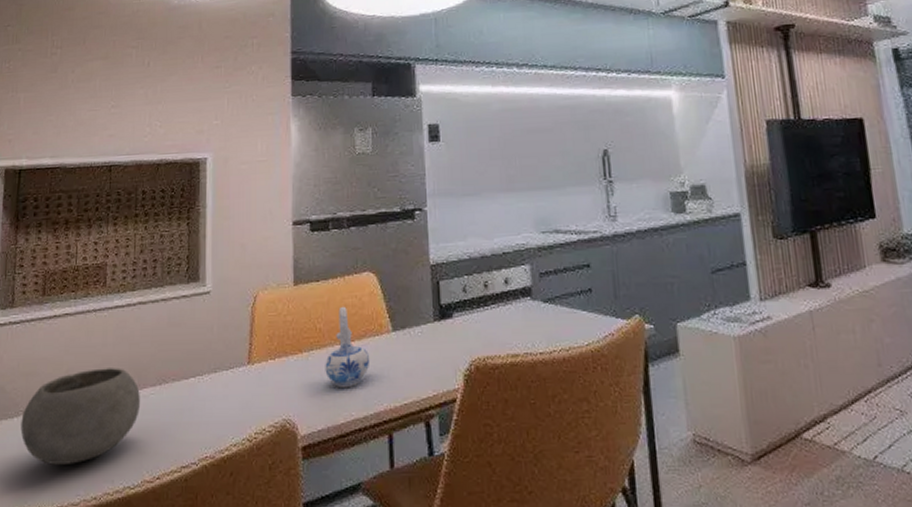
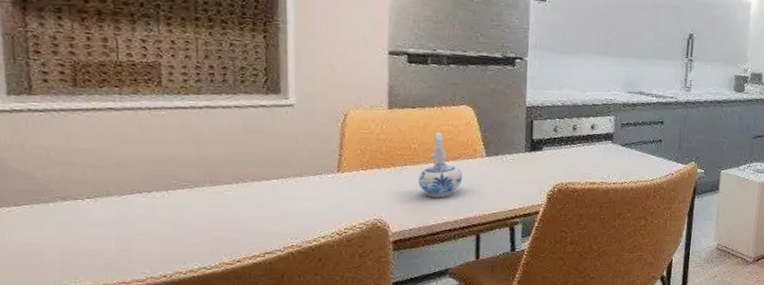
bowl: present [20,368,140,465] -> none [59,164,214,247]

